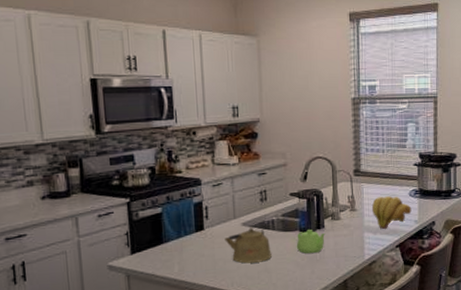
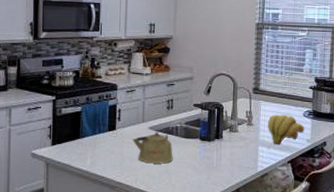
teapot: present [296,230,326,254] -> none [195,139,224,161]

